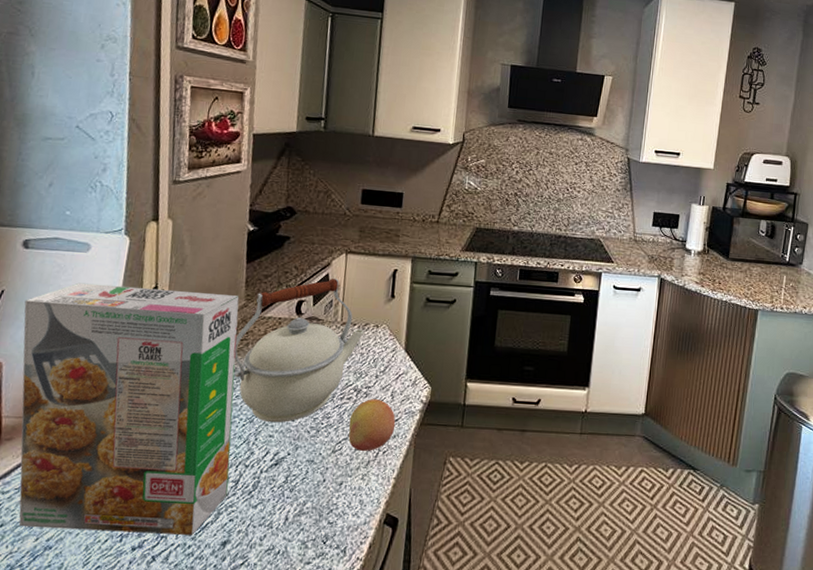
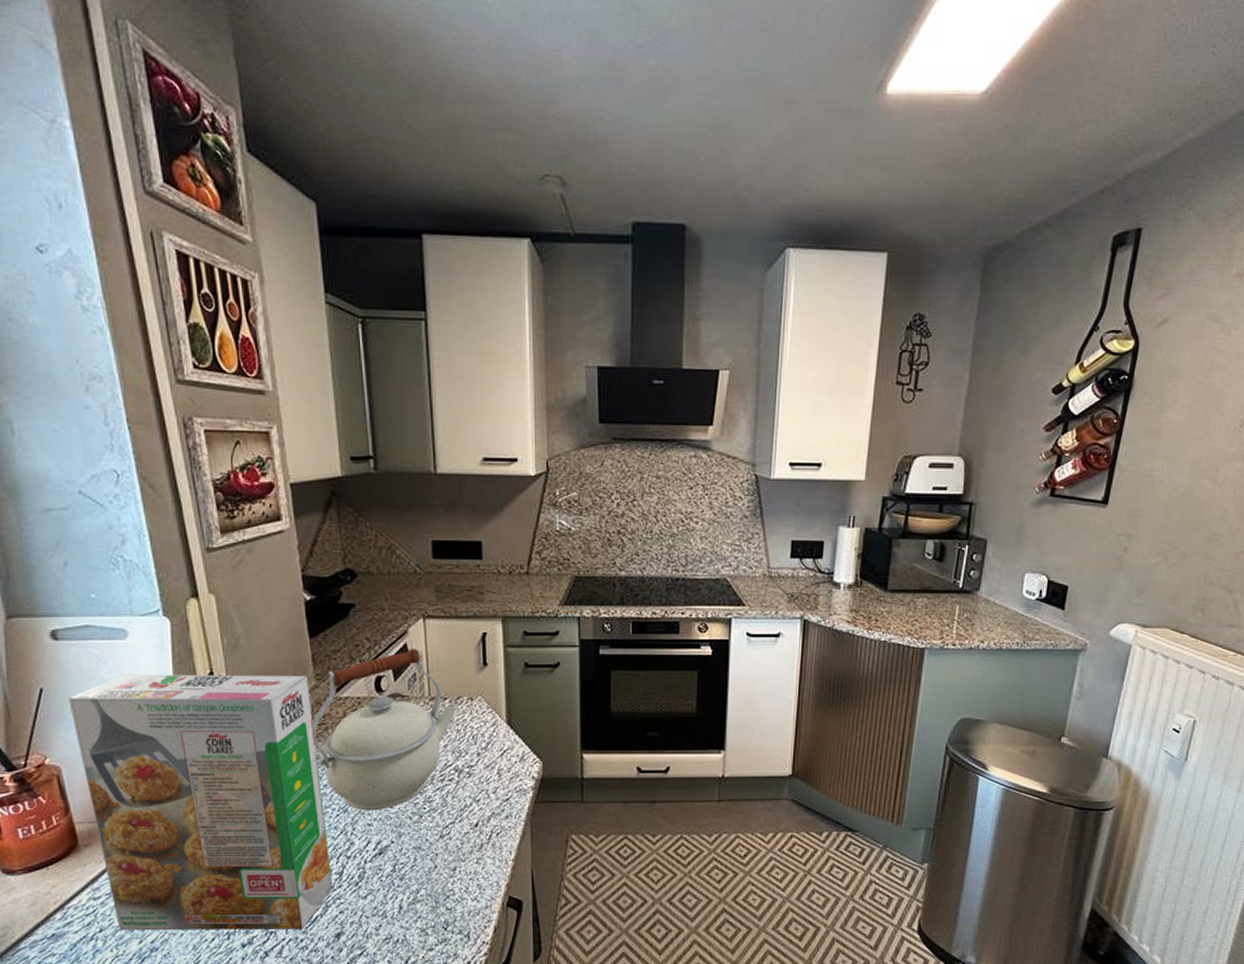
fruit: present [348,398,396,451] -> none [454,777,507,834]

